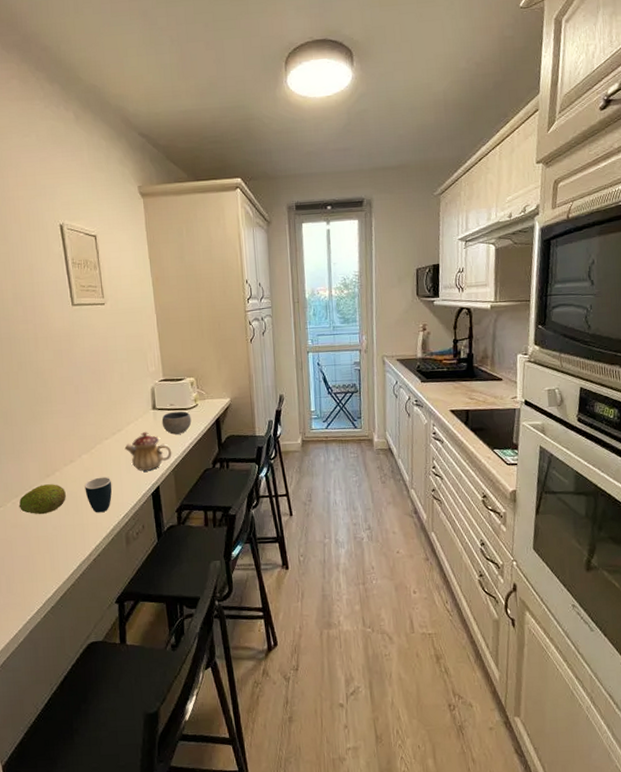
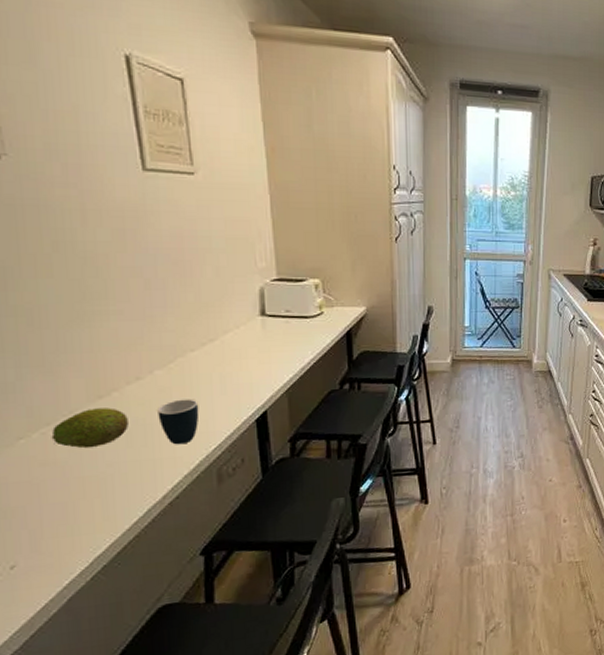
teapot: present [124,432,172,471] -> none [218,343,286,392]
bowl: present [161,411,192,435] -> none [273,319,314,348]

